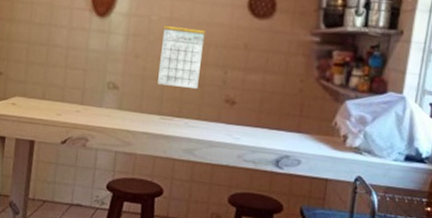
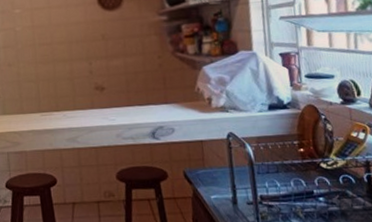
calendar: present [157,26,206,89] -> none [27,30,69,86]

